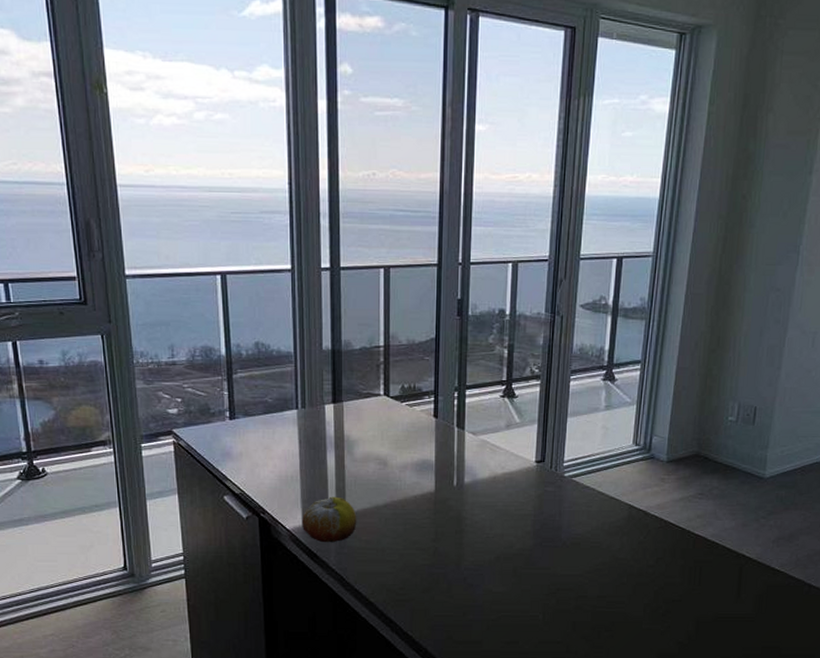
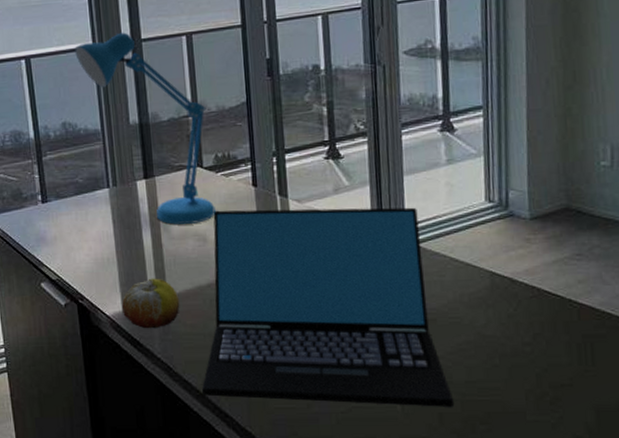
desk lamp: none [273,258,397,448] -> present [75,32,216,225]
laptop: none [370,437,586,617] -> present [201,207,453,407]

